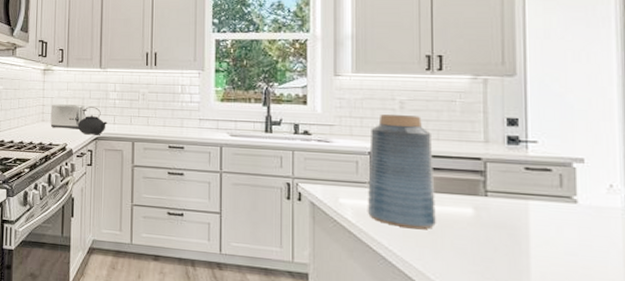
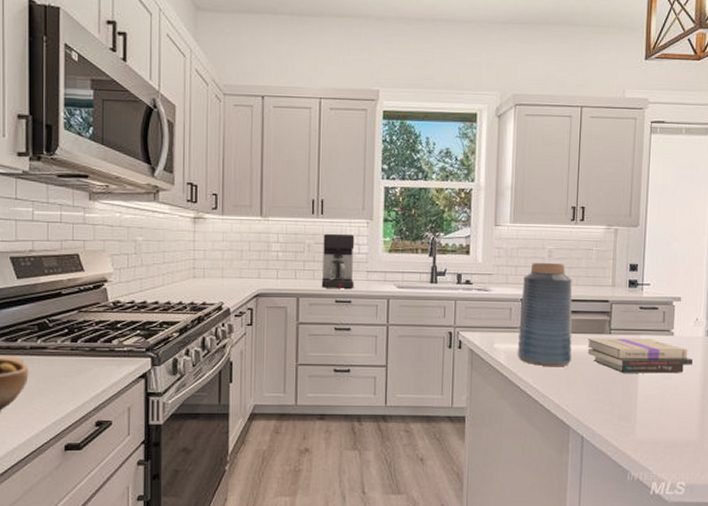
toaster: present [50,103,87,130] -> none [203,256,246,286]
teakettle: present [77,107,108,135] -> none [235,260,270,292]
coffee maker: none [155,83,187,135] -> present [321,233,355,288]
books: none [456,199,611,250] -> present [587,338,694,374]

